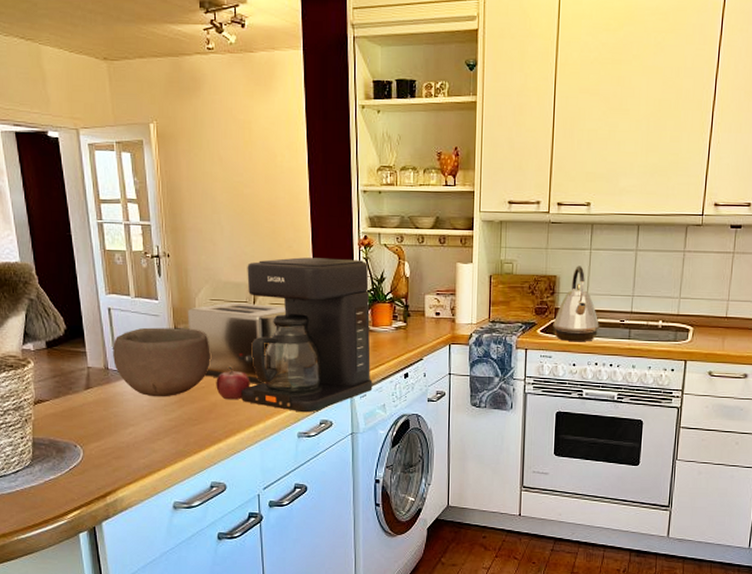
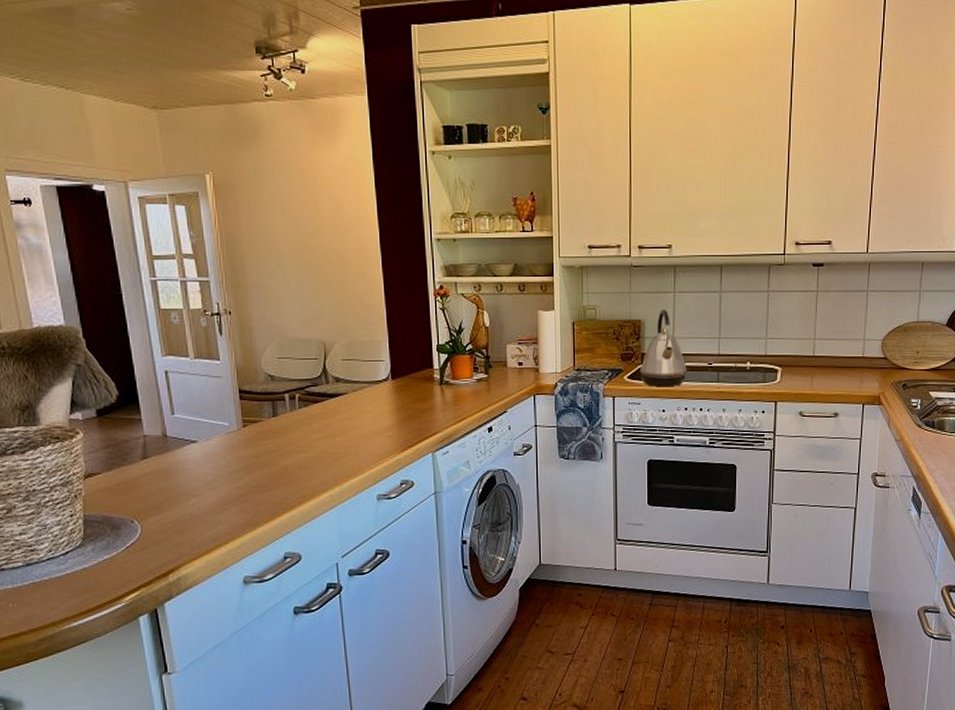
bowl: present [113,327,211,397] -> none [171,389,280,465]
toaster: present [187,302,286,384] -> none [252,360,359,446]
fruit: present [216,366,250,400] -> none [286,427,324,464]
coffee maker: present [241,257,373,413] -> none [314,310,455,474]

